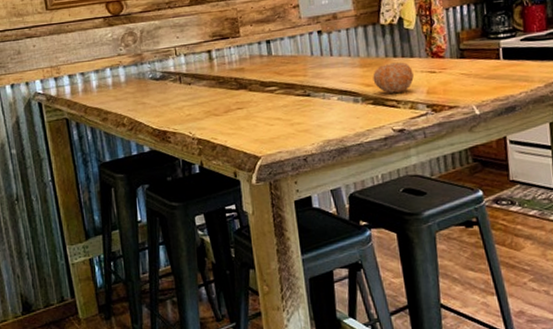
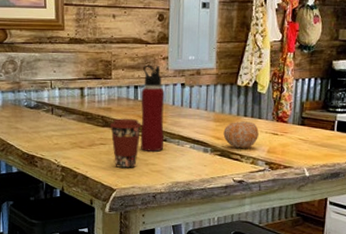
coffee cup: none [244,76,281,132] -> present [109,119,142,168]
water bottle: none [273,16,308,110] -> present [140,65,164,152]

